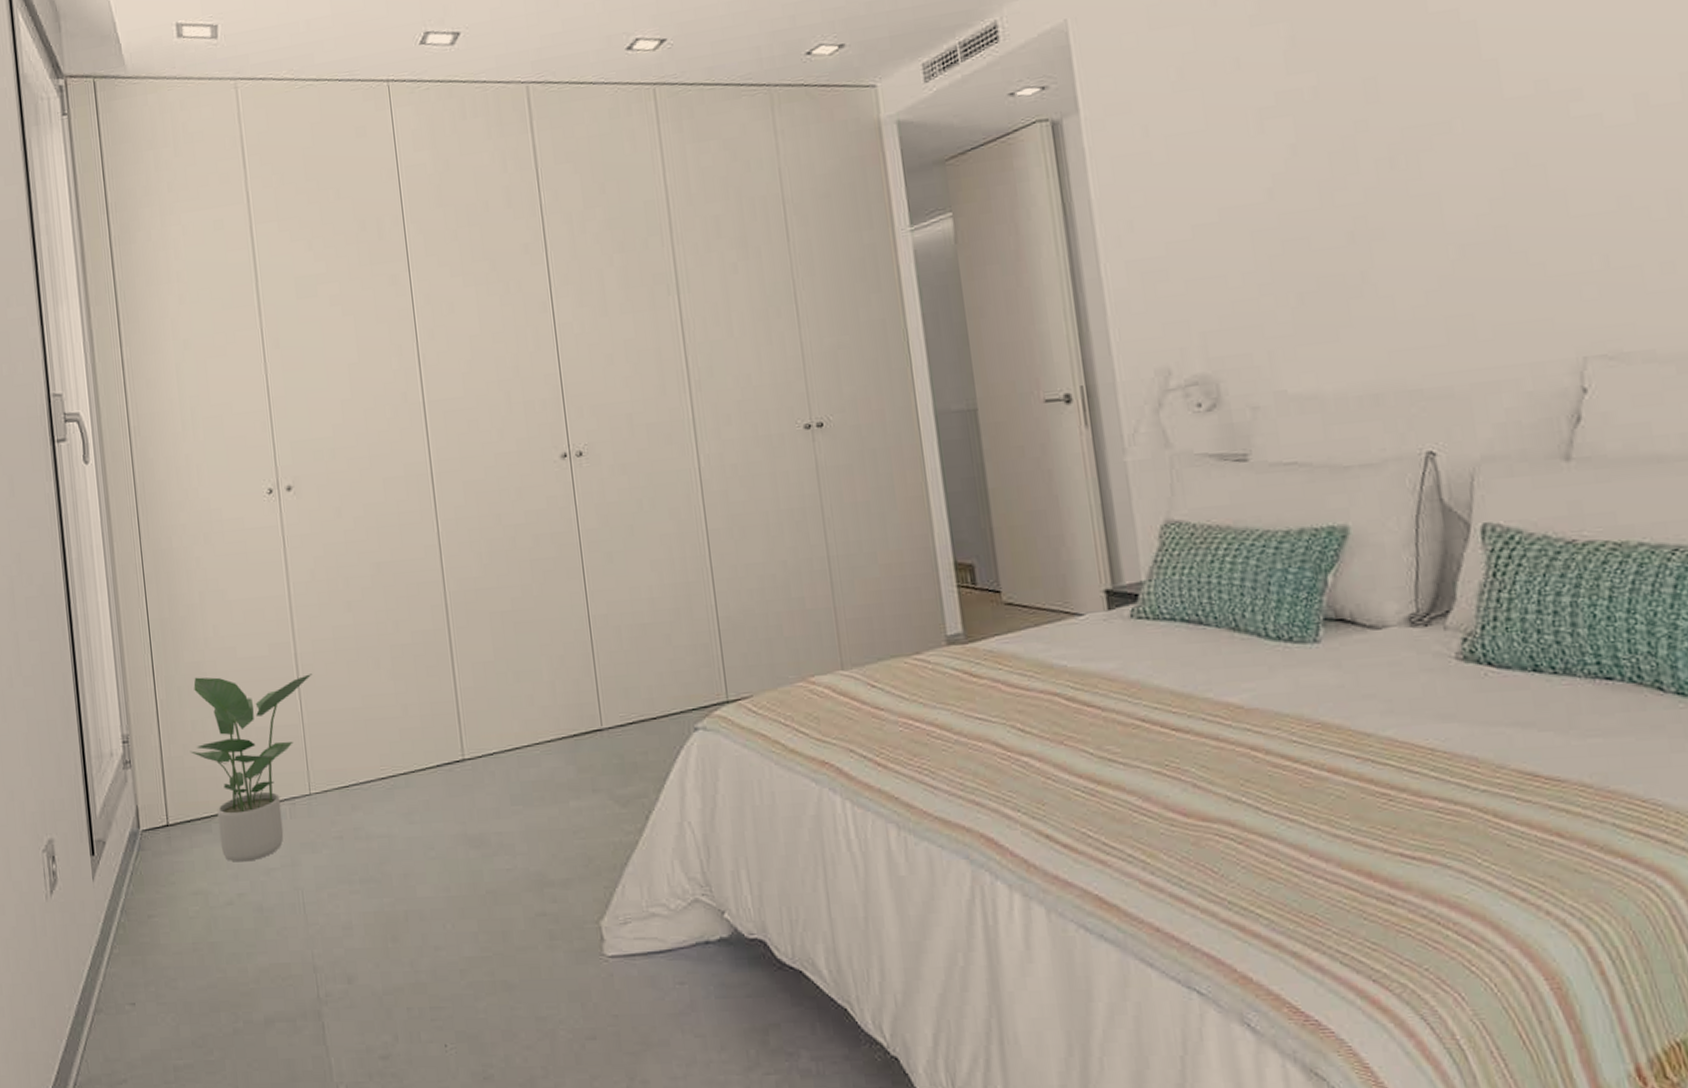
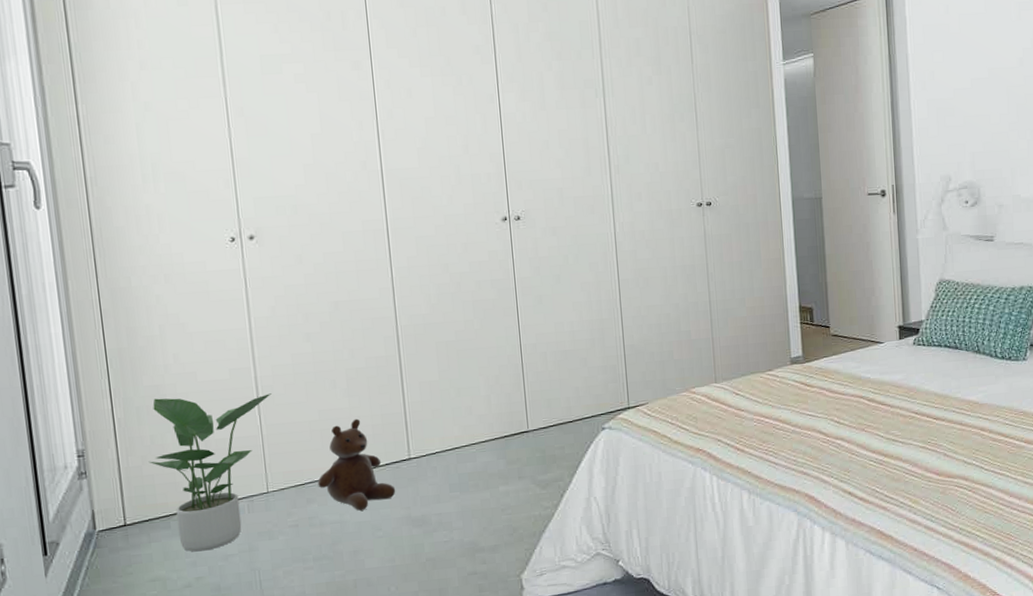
teddy bear: none [362,707,449,823] -> present [317,418,396,511]

